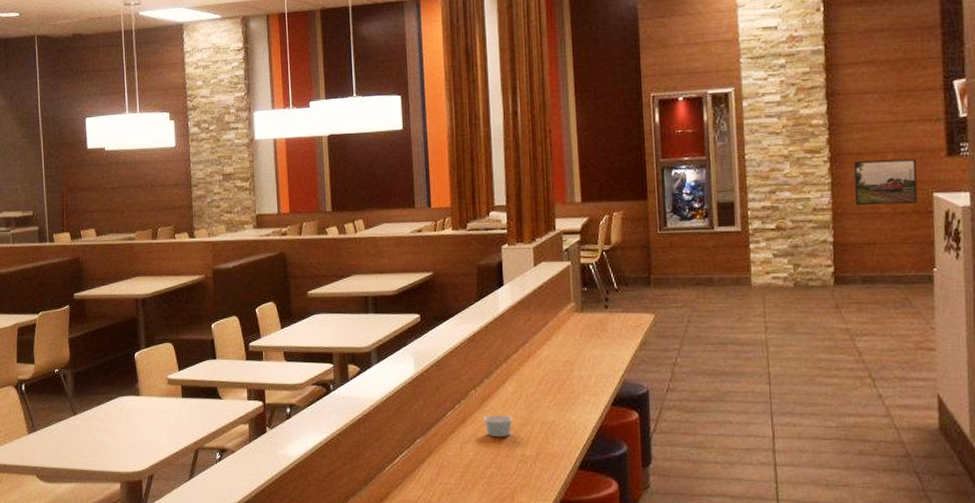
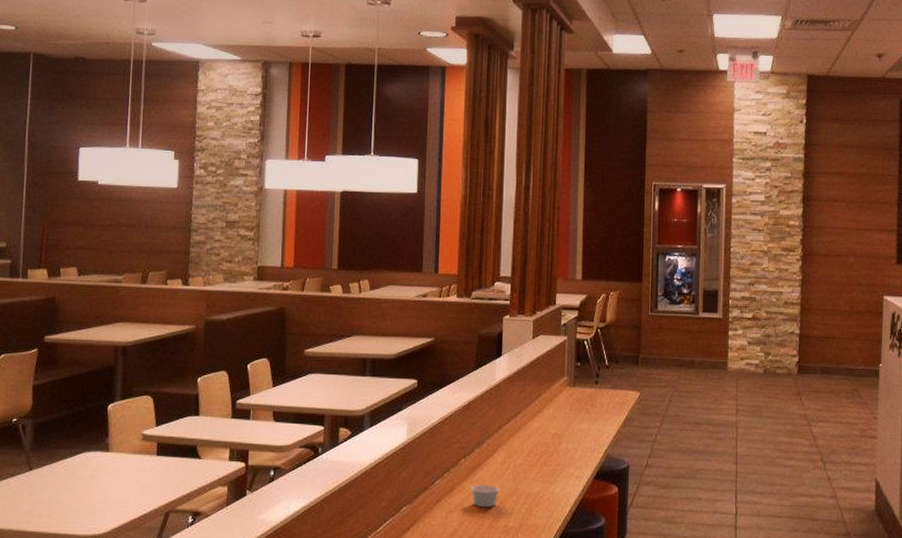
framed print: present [854,159,918,206] -> none [820,262,871,304]

